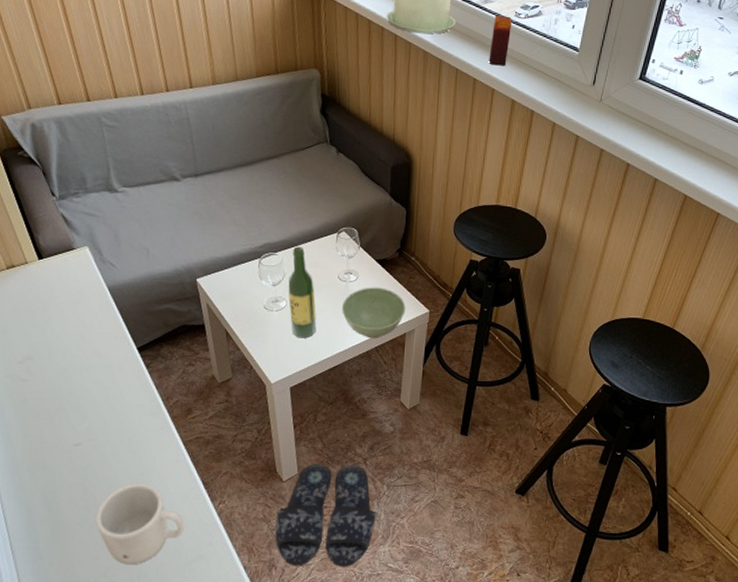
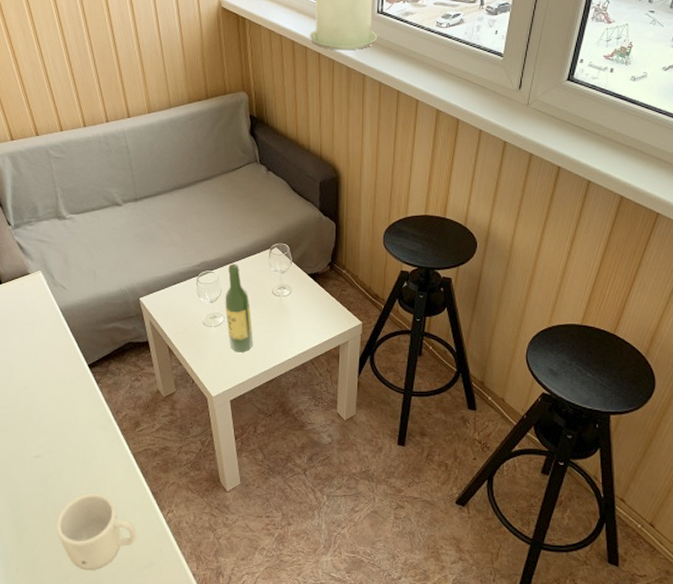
slippers: present [275,464,376,567] -> none [221,474,317,576]
bowl: present [342,287,406,339] -> none [277,301,339,352]
candle: present [489,15,513,66] -> none [412,26,434,77]

